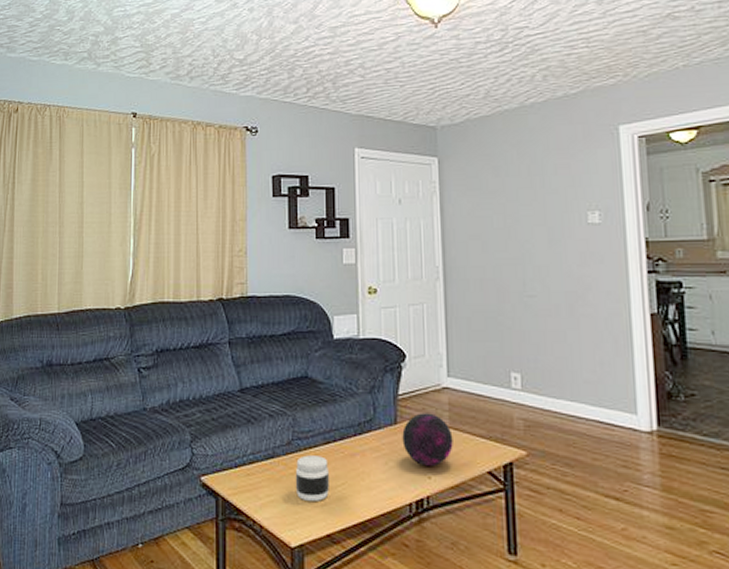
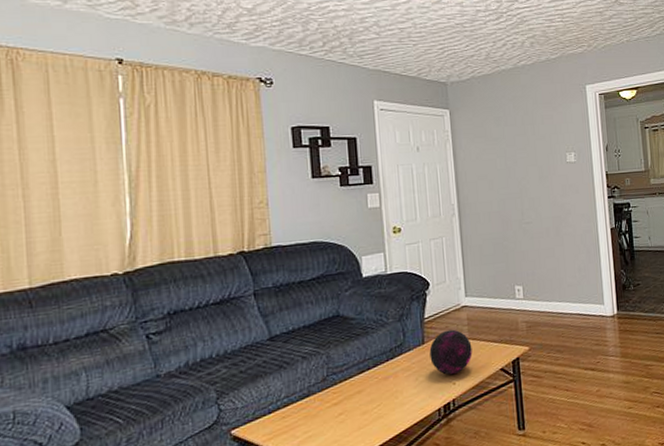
jar: present [295,455,329,501] -> none [331,385,366,429]

